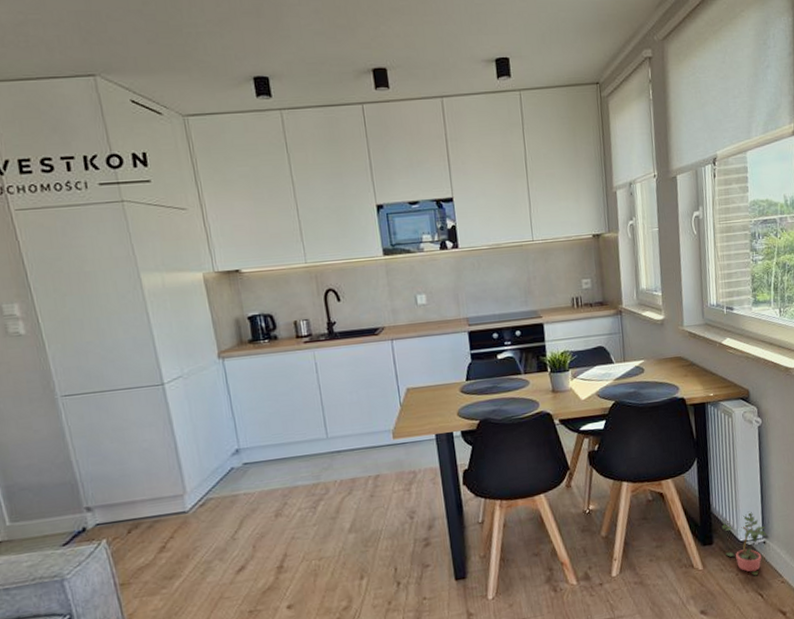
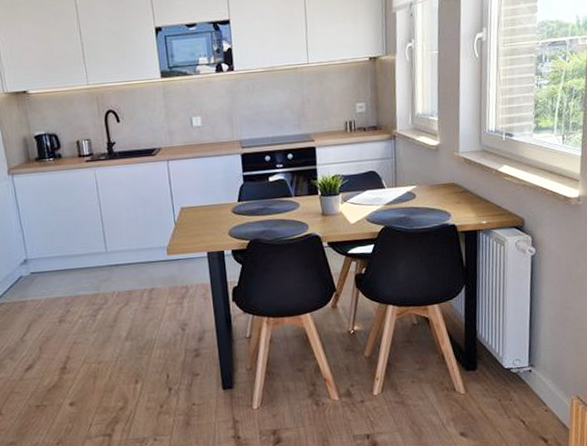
potted plant: present [721,511,768,576] -> none [486,339,534,403]

